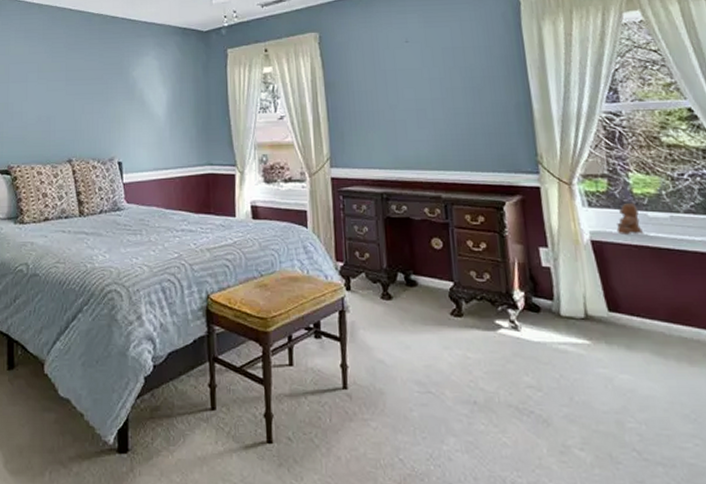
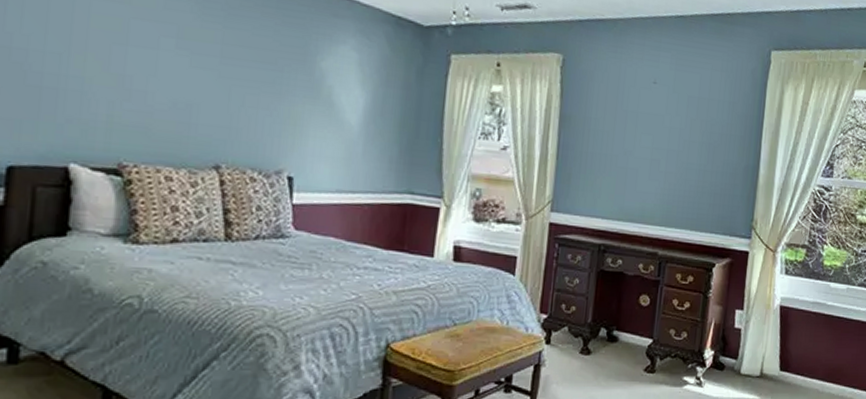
teddy bear: present [616,202,644,236] -> none [803,273,824,303]

